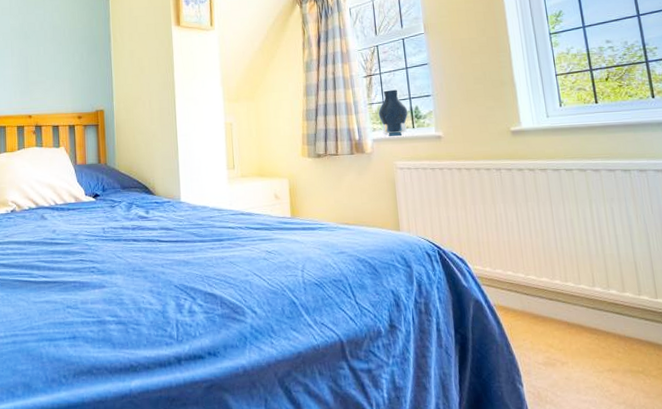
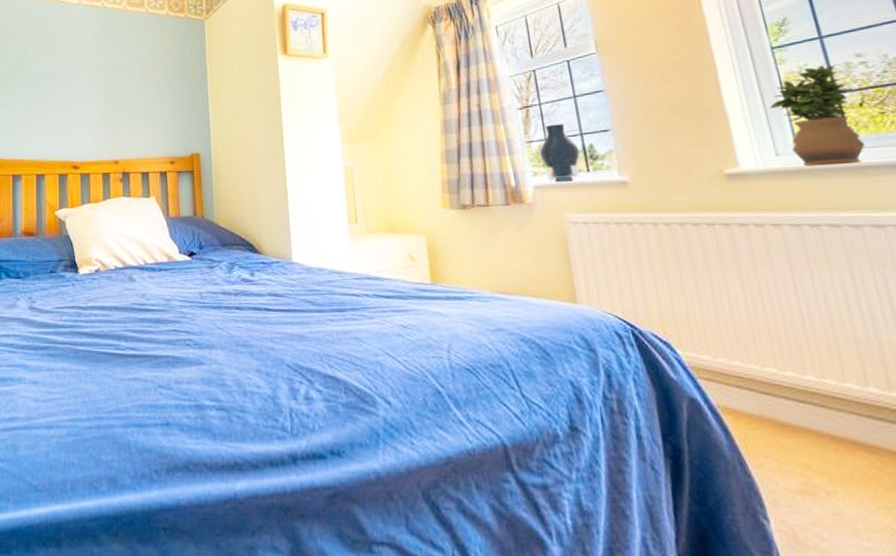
potted plant: none [545,48,607,125] -> present [769,65,865,166]

